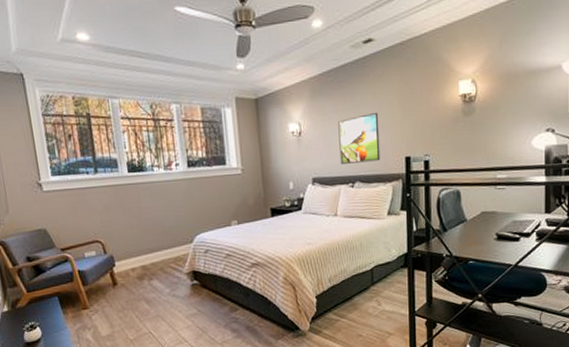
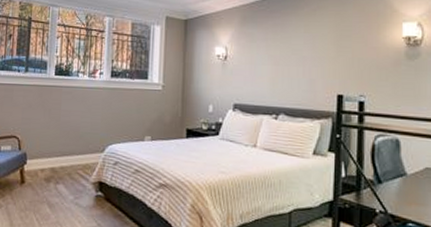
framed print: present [338,113,381,164] -> none [265,46,311,96]

